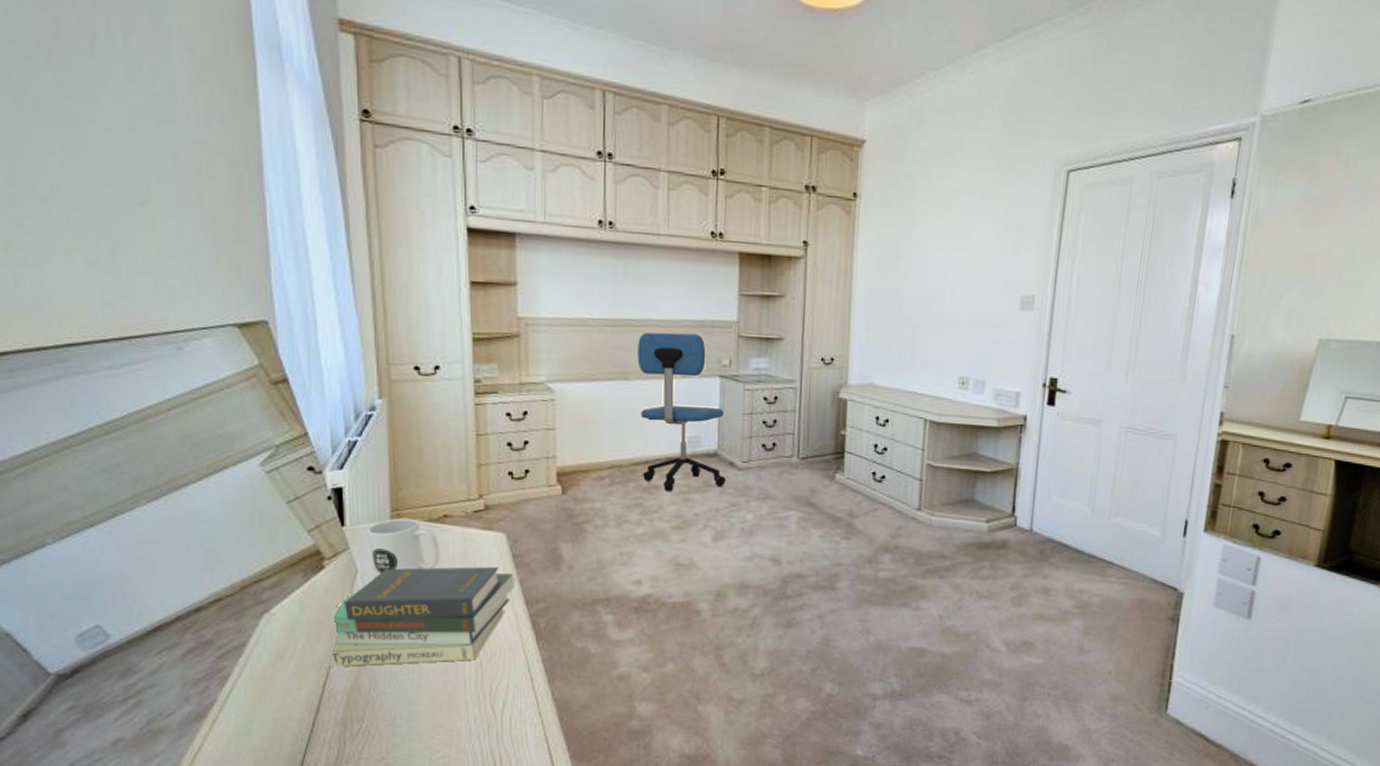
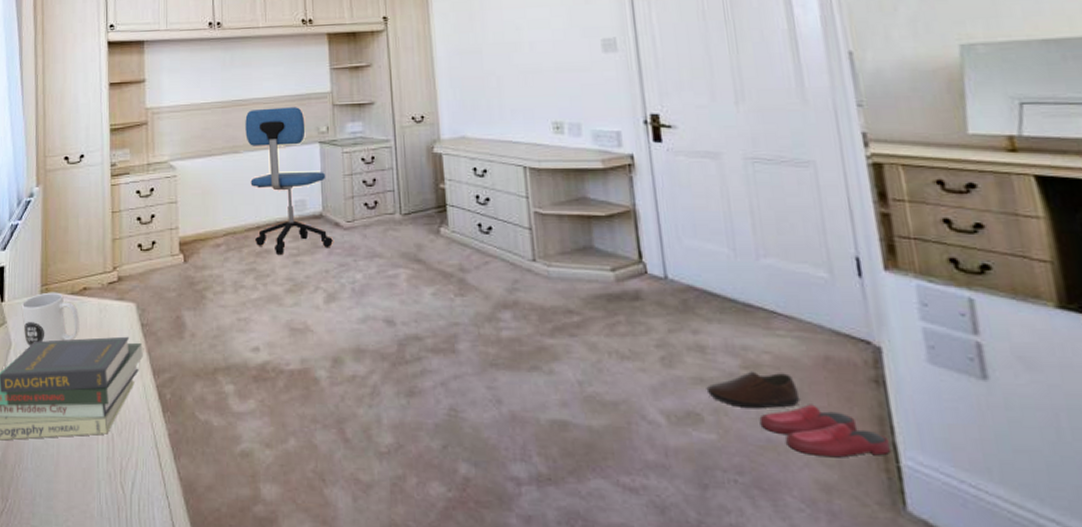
shoe: none [1043,610,1114,639] -> present [706,371,800,408]
slippers: none [1078,636,1169,676] -> present [759,404,890,458]

